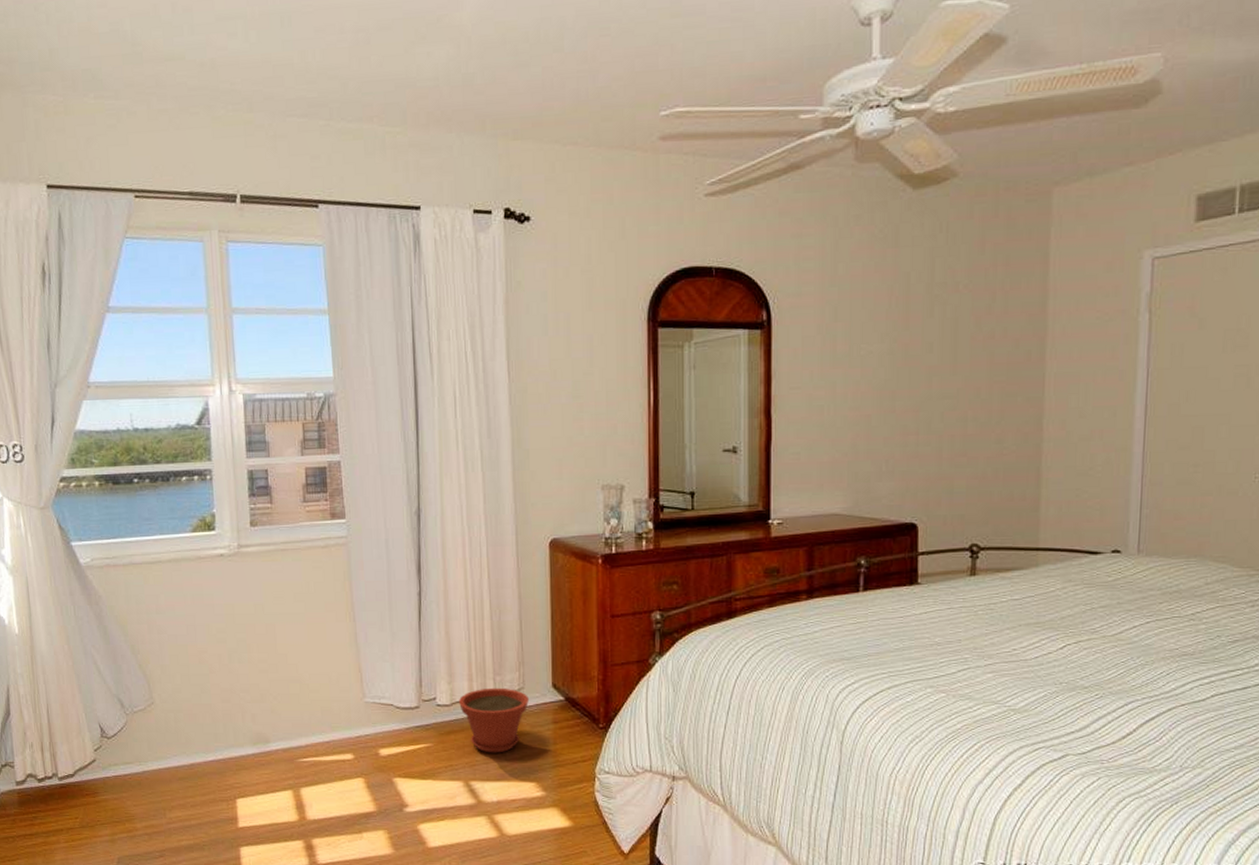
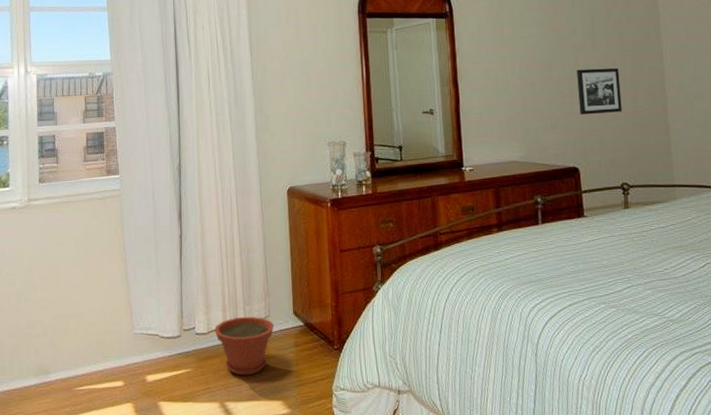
picture frame: none [926,397,984,458] -> present [576,68,622,115]

